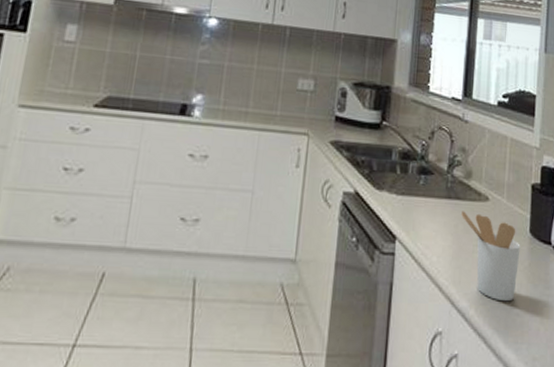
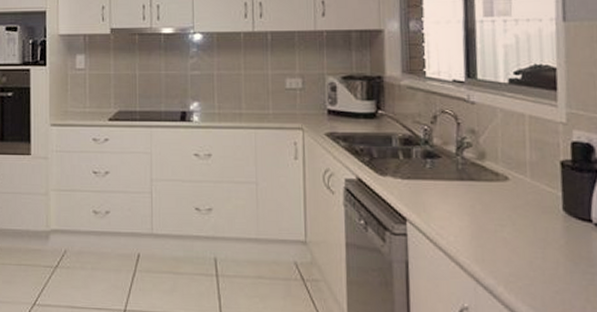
utensil holder: present [462,211,521,302] -> none [478,192,553,280]

